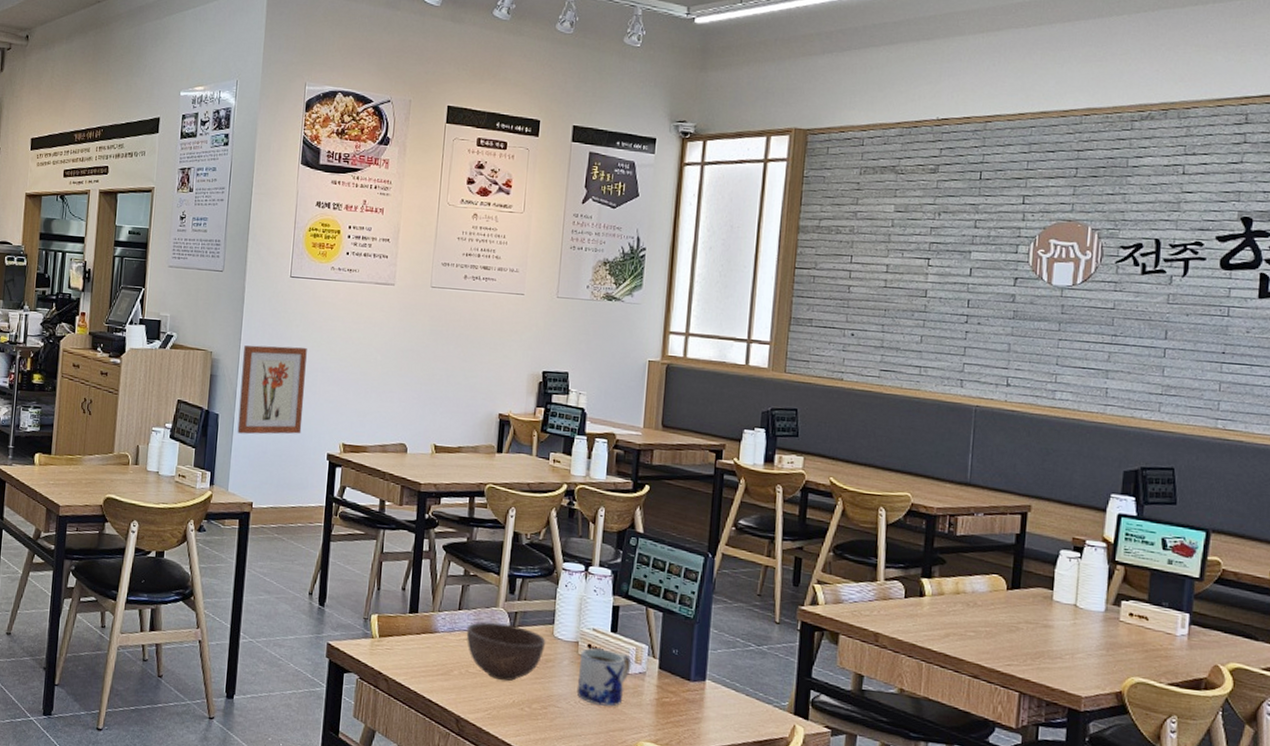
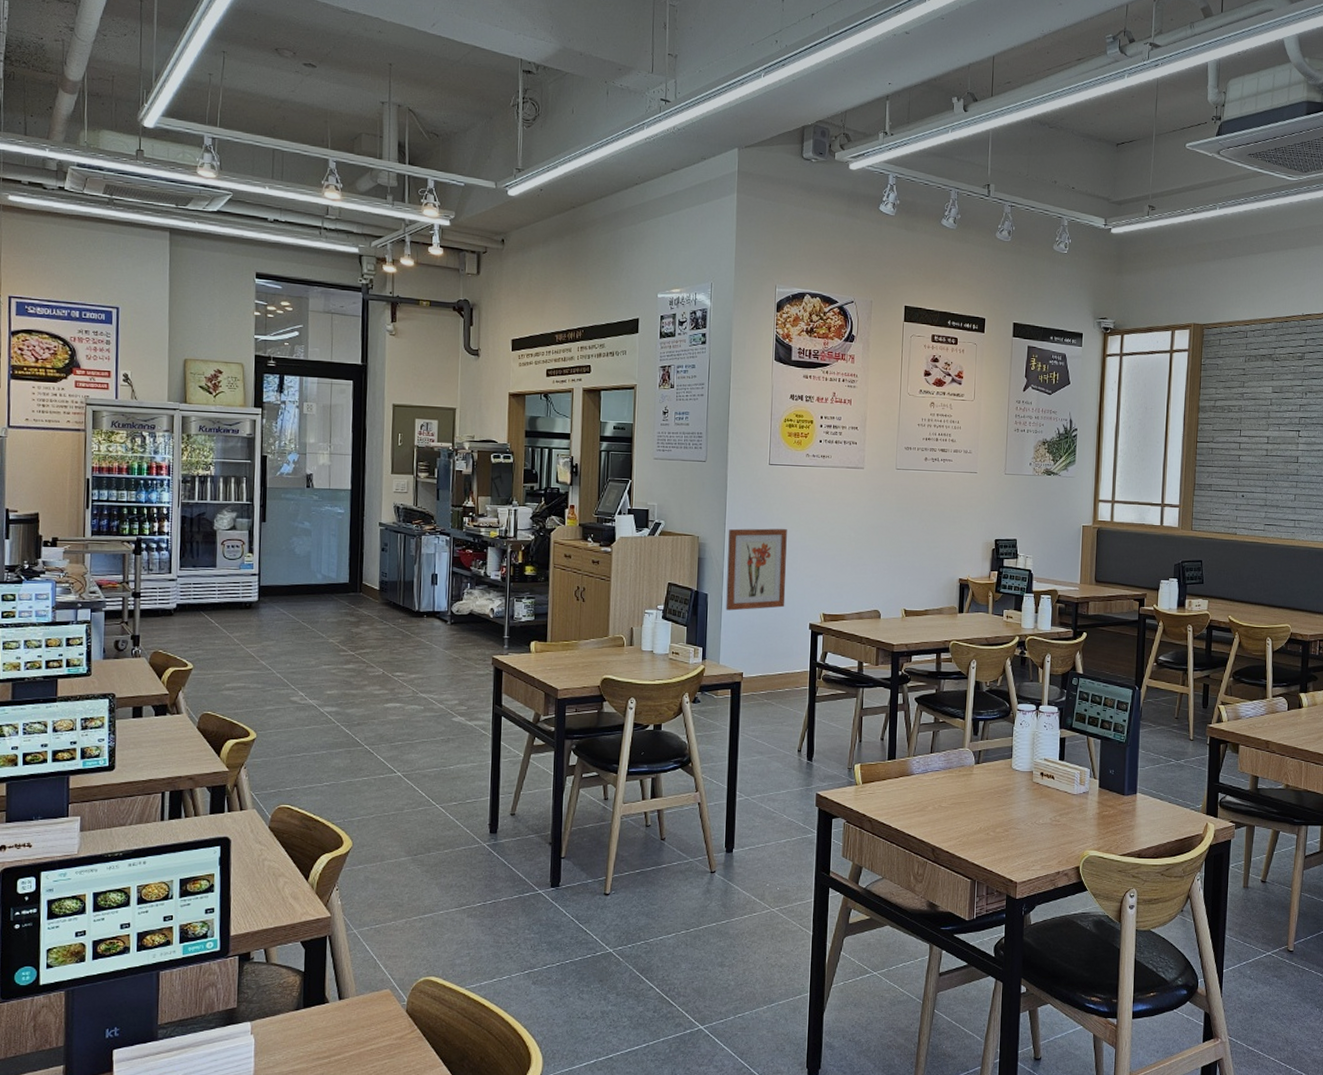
bowl: present [466,622,546,682] -> none [938,761,1006,811]
mug: present [576,647,632,707] -> none [1032,775,1077,824]

